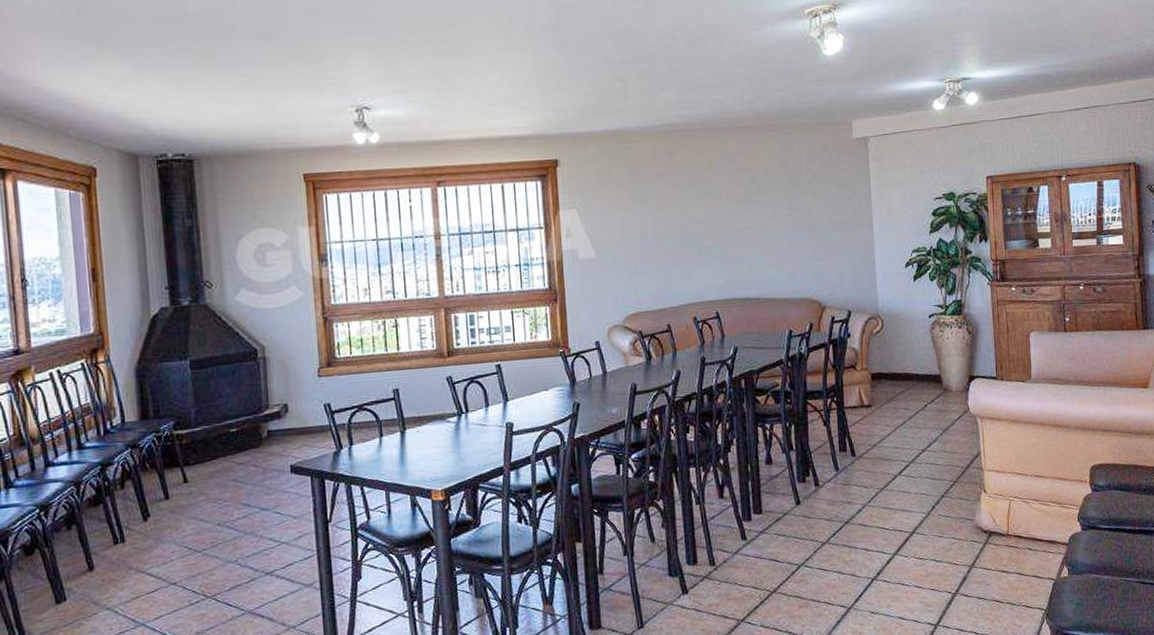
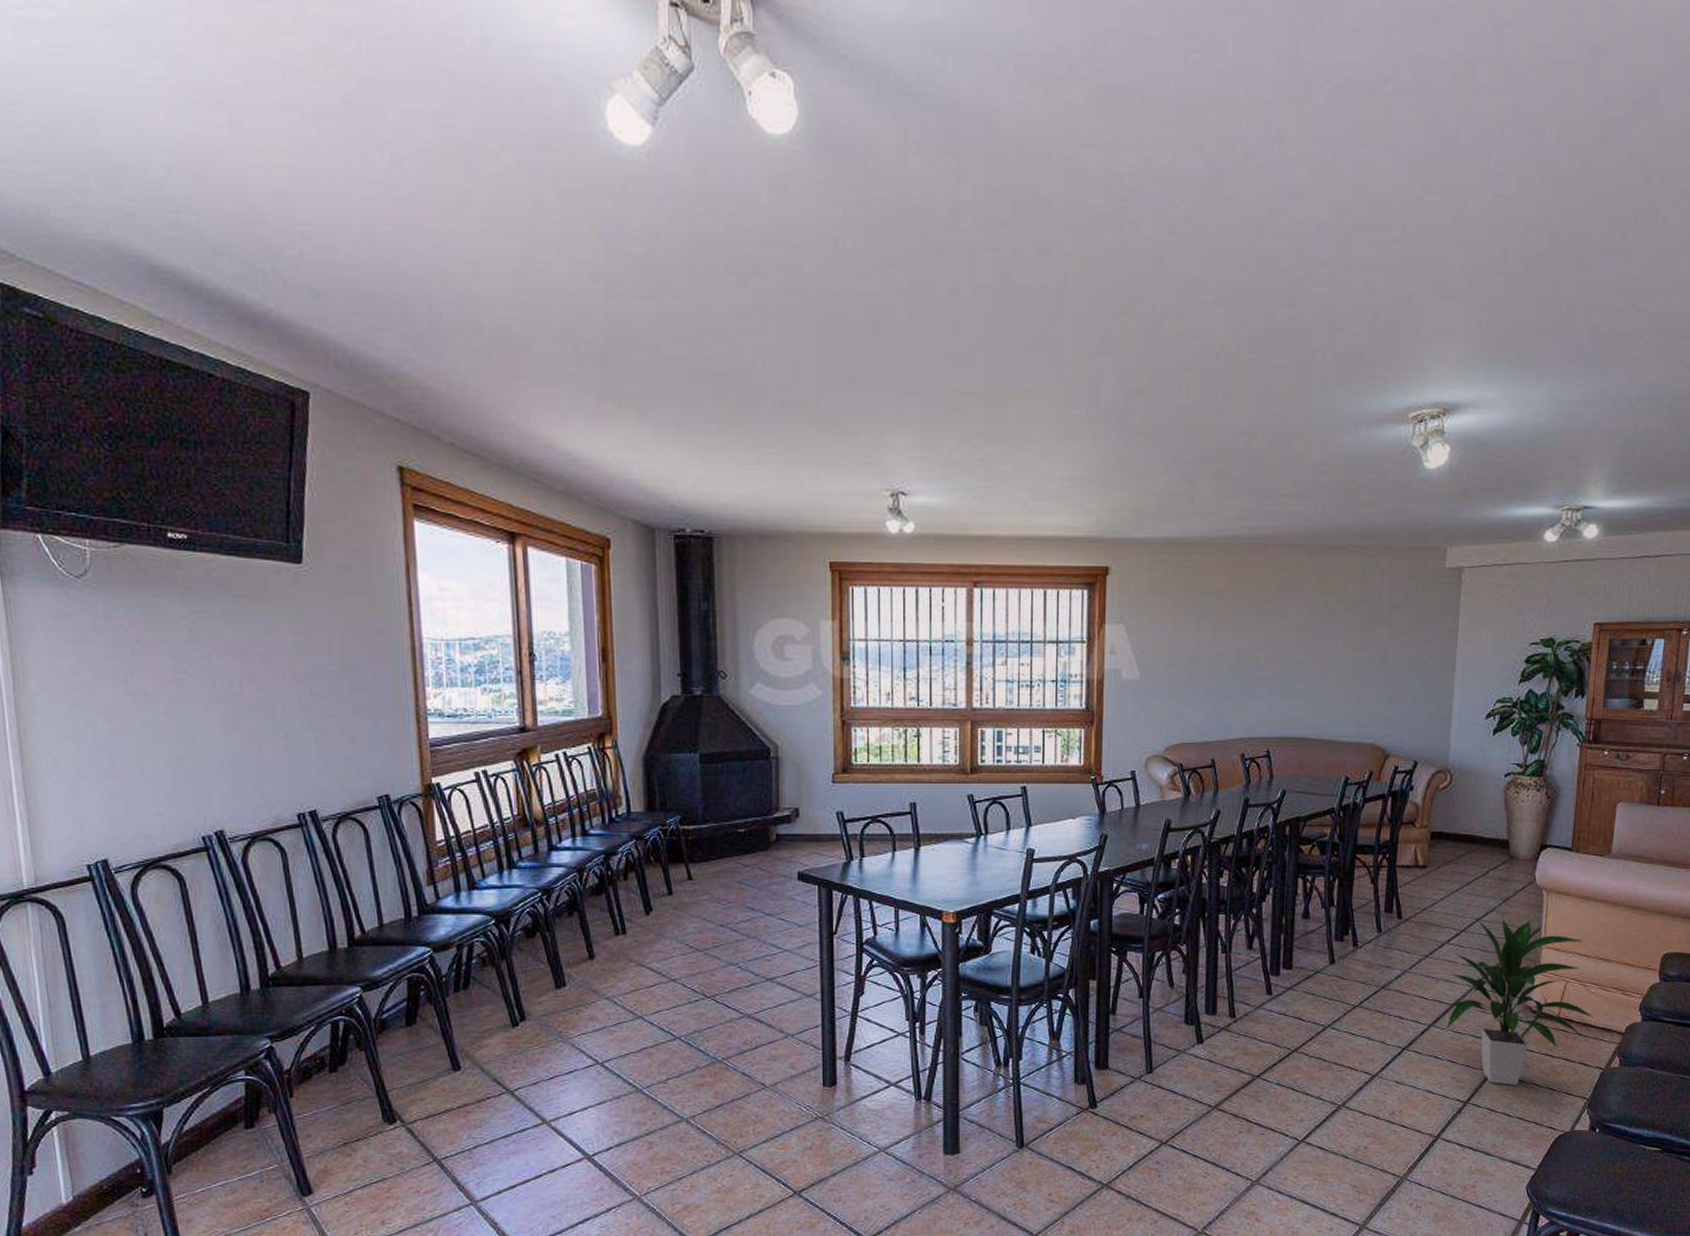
indoor plant: none [905,447,1039,604] -> present [1444,917,1594,1085]

